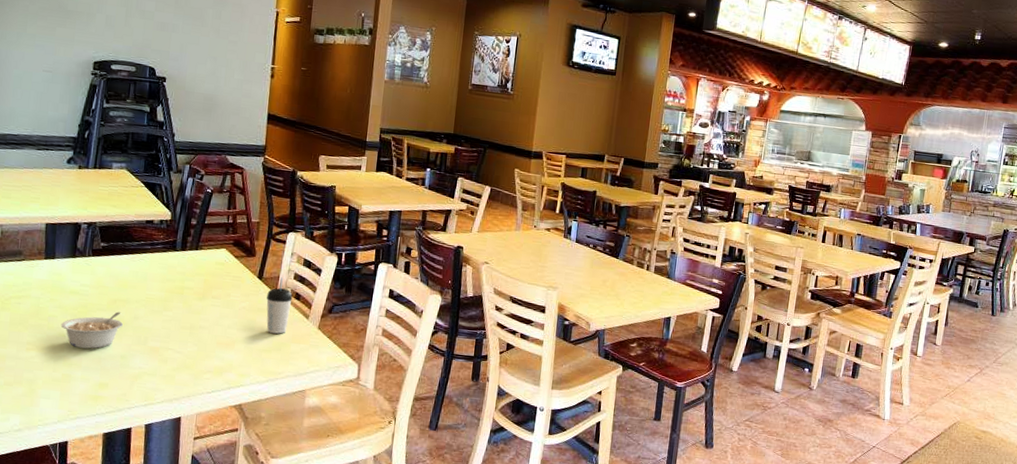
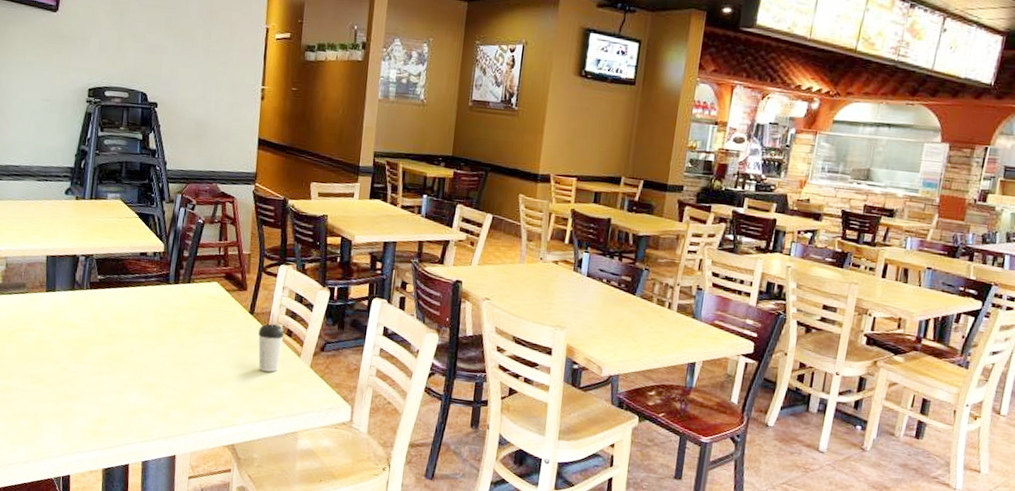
legume: present [60,311,123,349] -> none [62,346,119,383]

